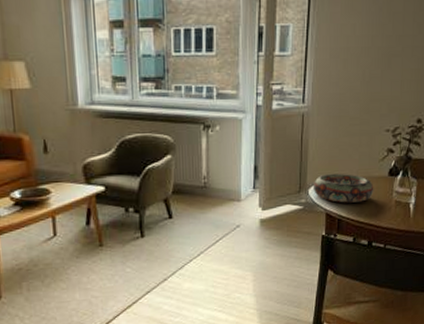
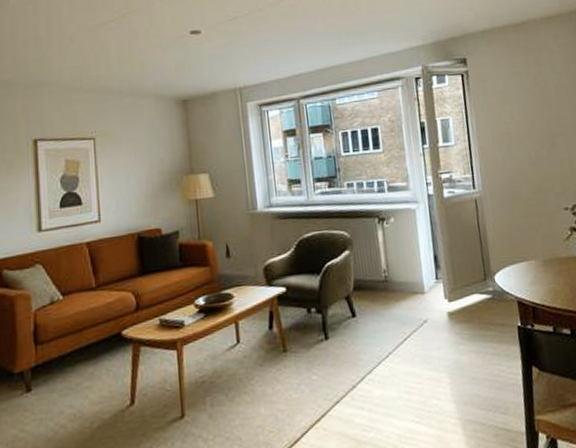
decorative bowl: present [313,173,374,203] -> none [498,256,566,289]

